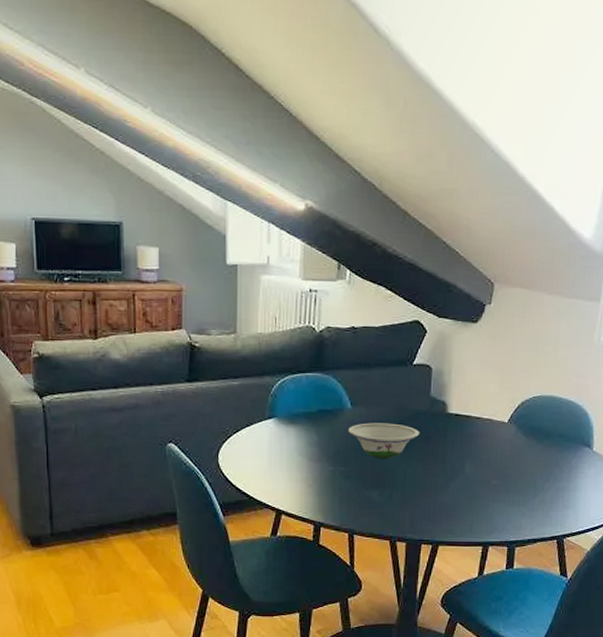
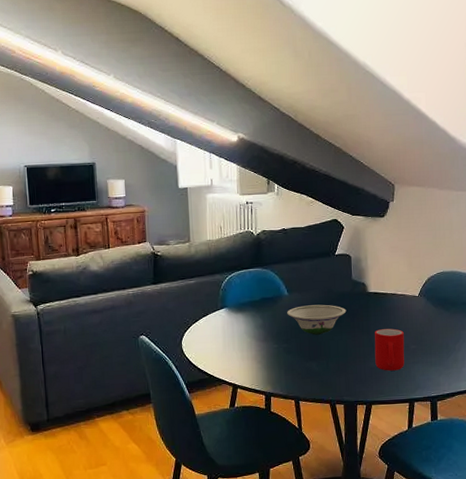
cup: none [448,458,486,508] -> present [374,328,405,371]

